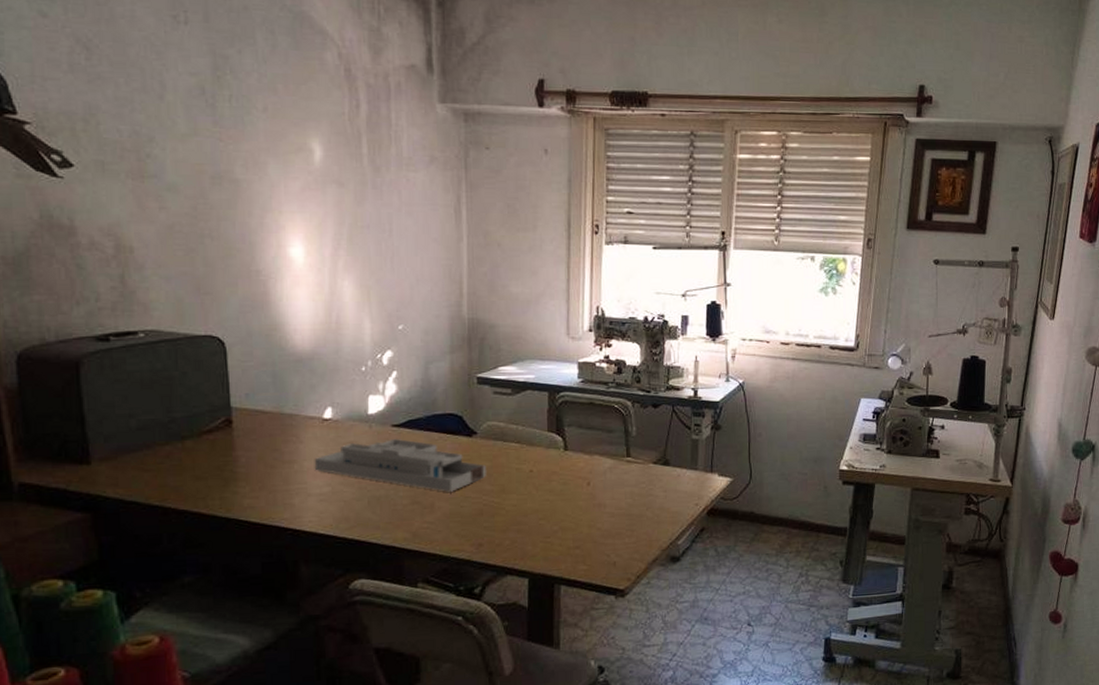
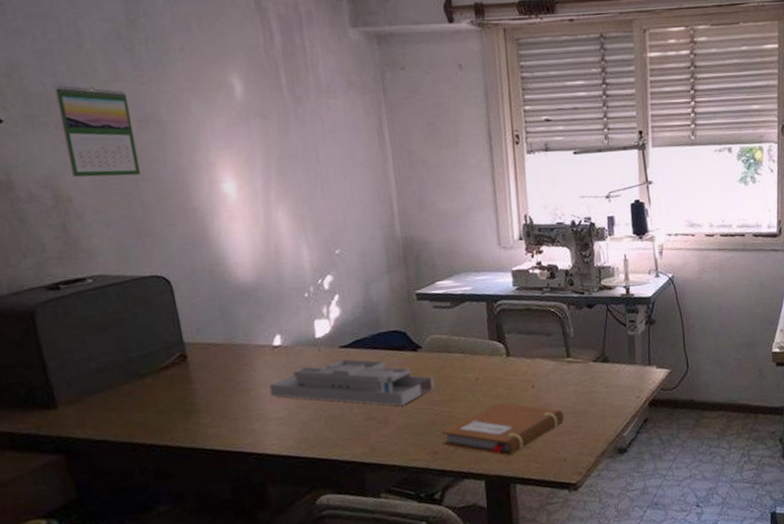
calendar: none [131,135,208,231] -> present [55,85,141,177]
notebook: none [488,496,617,555] -> present [441,401,564,456]

